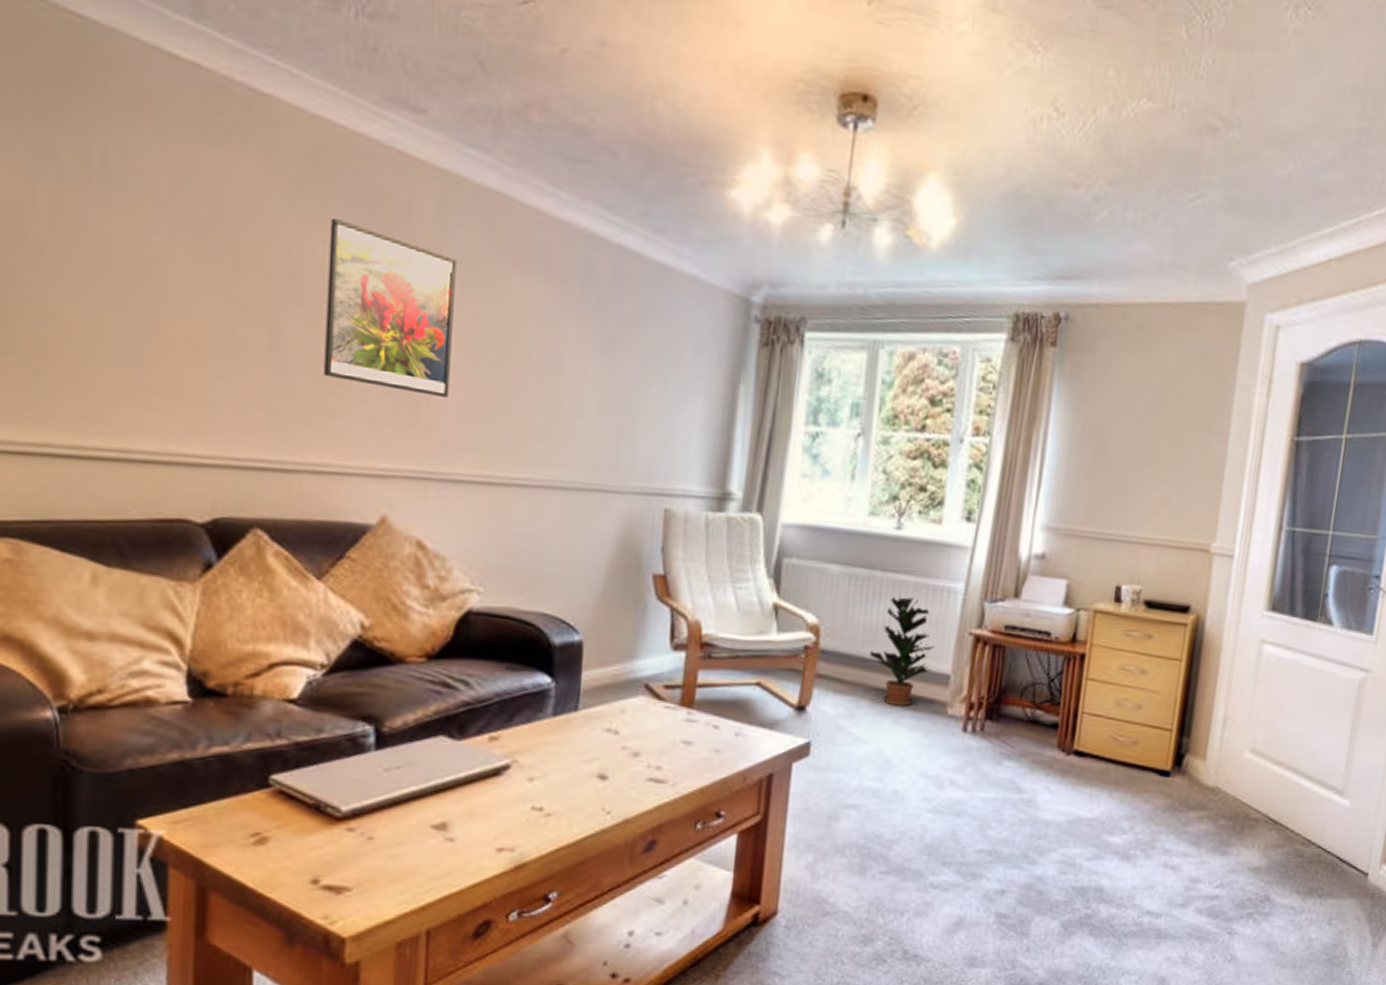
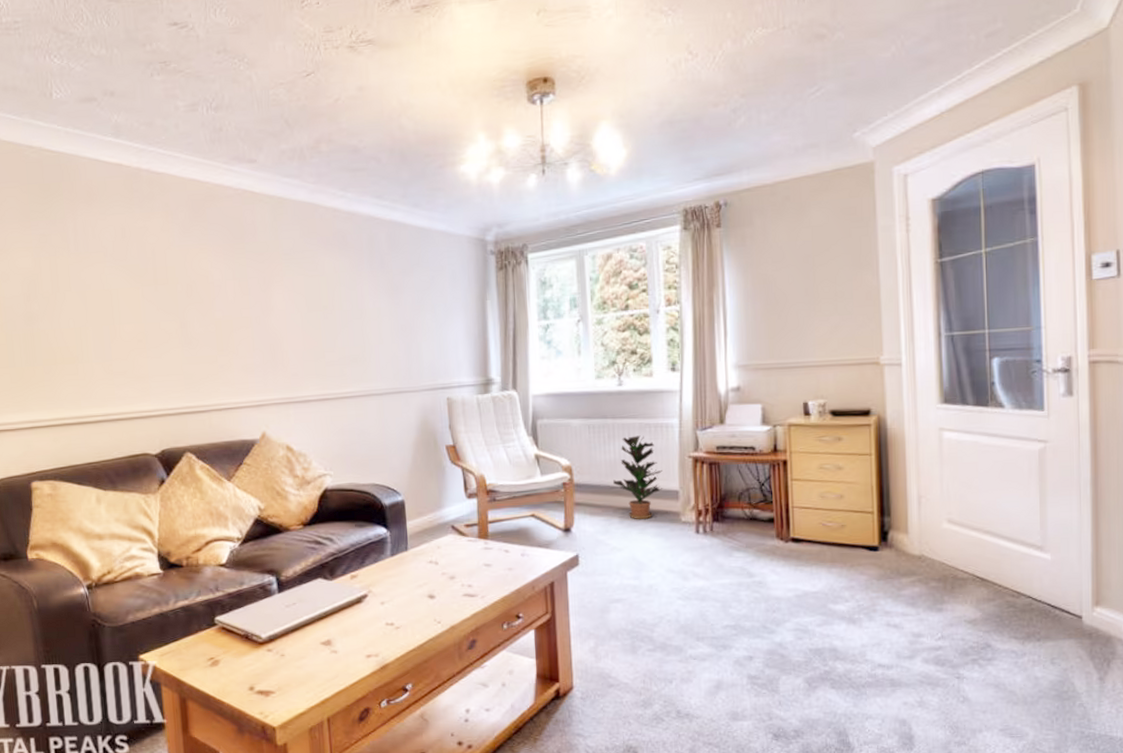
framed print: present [323,218,456,397] -> none [208,242,294,347]

